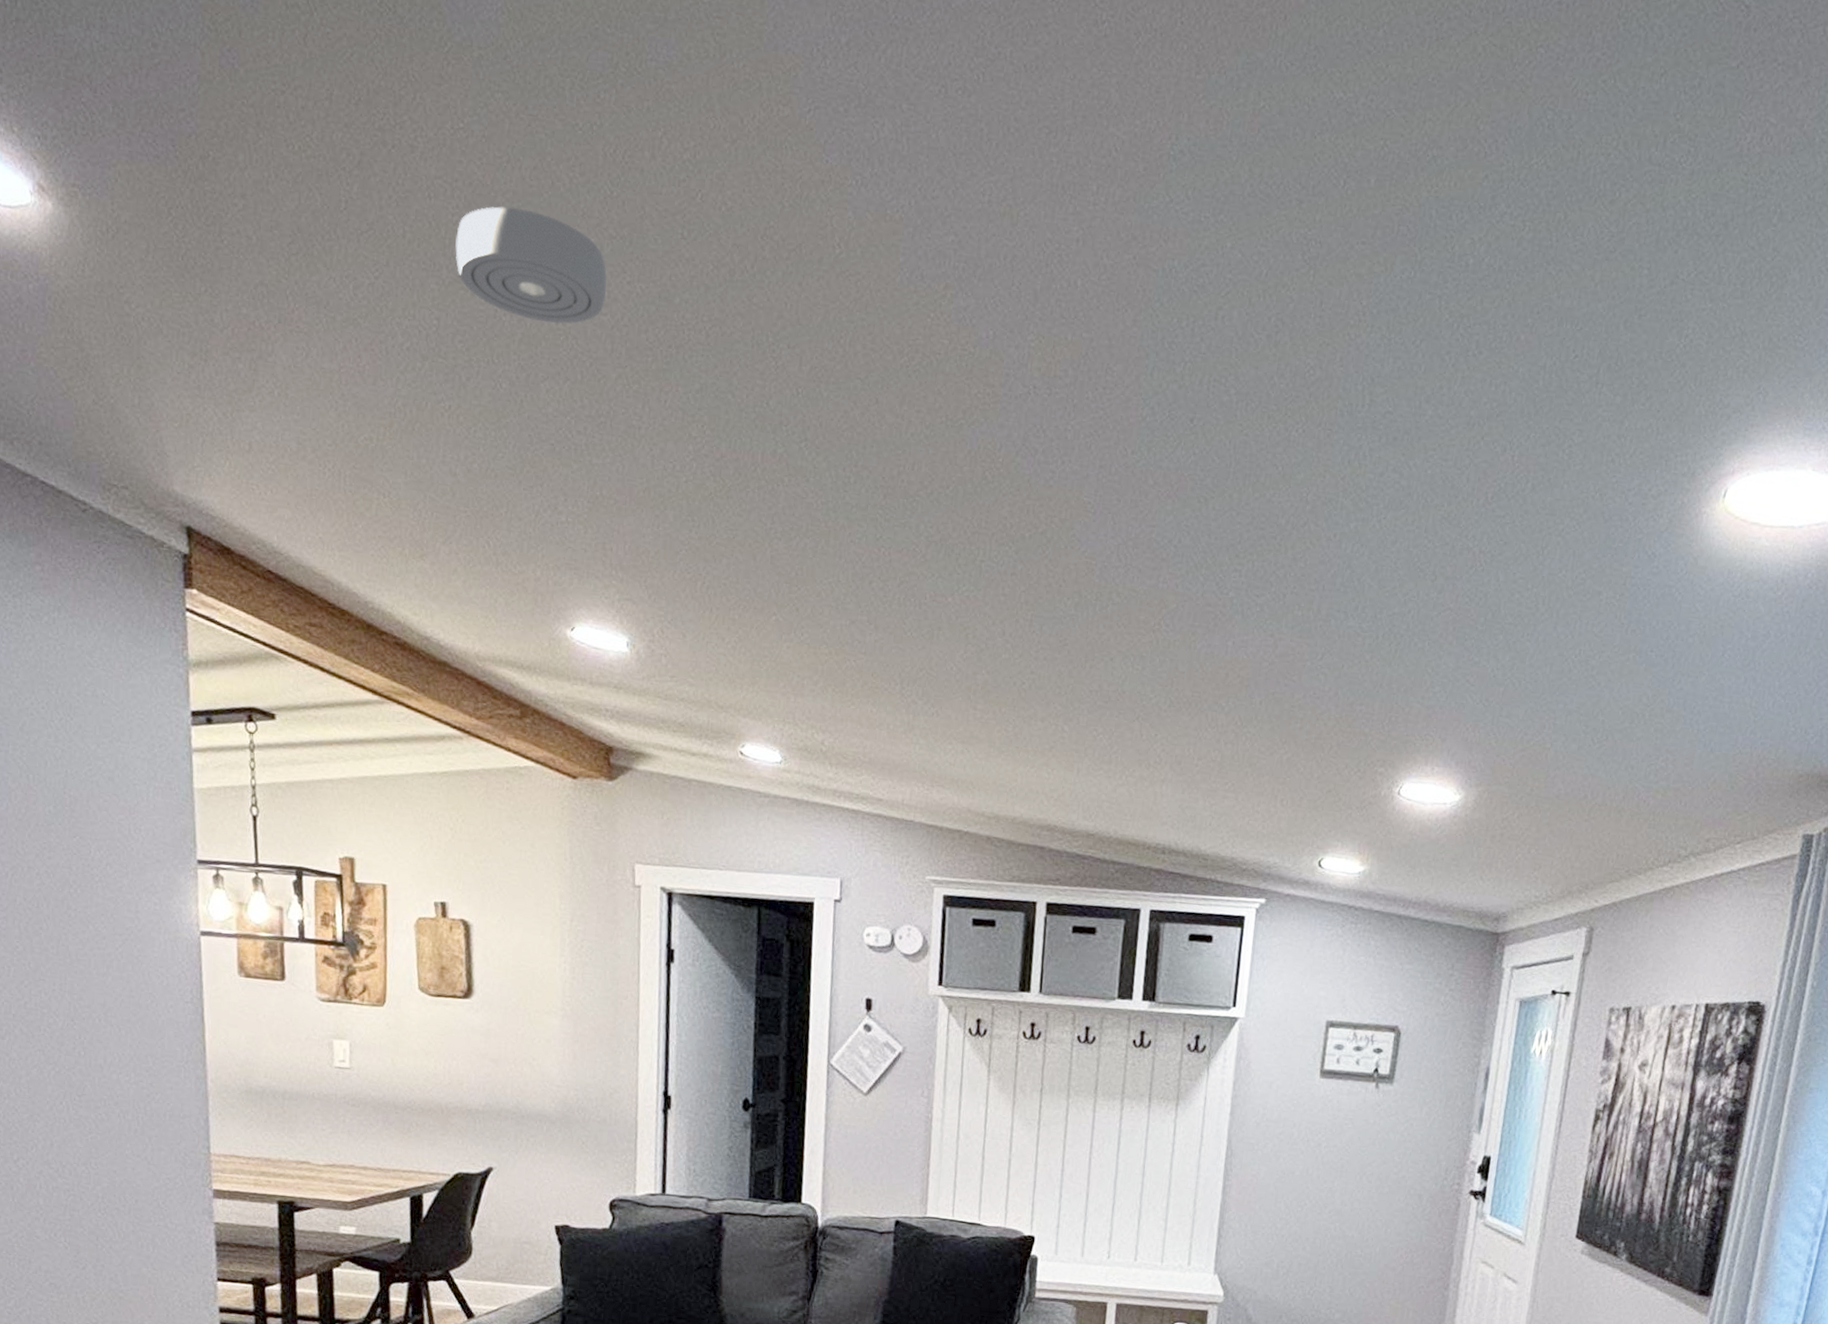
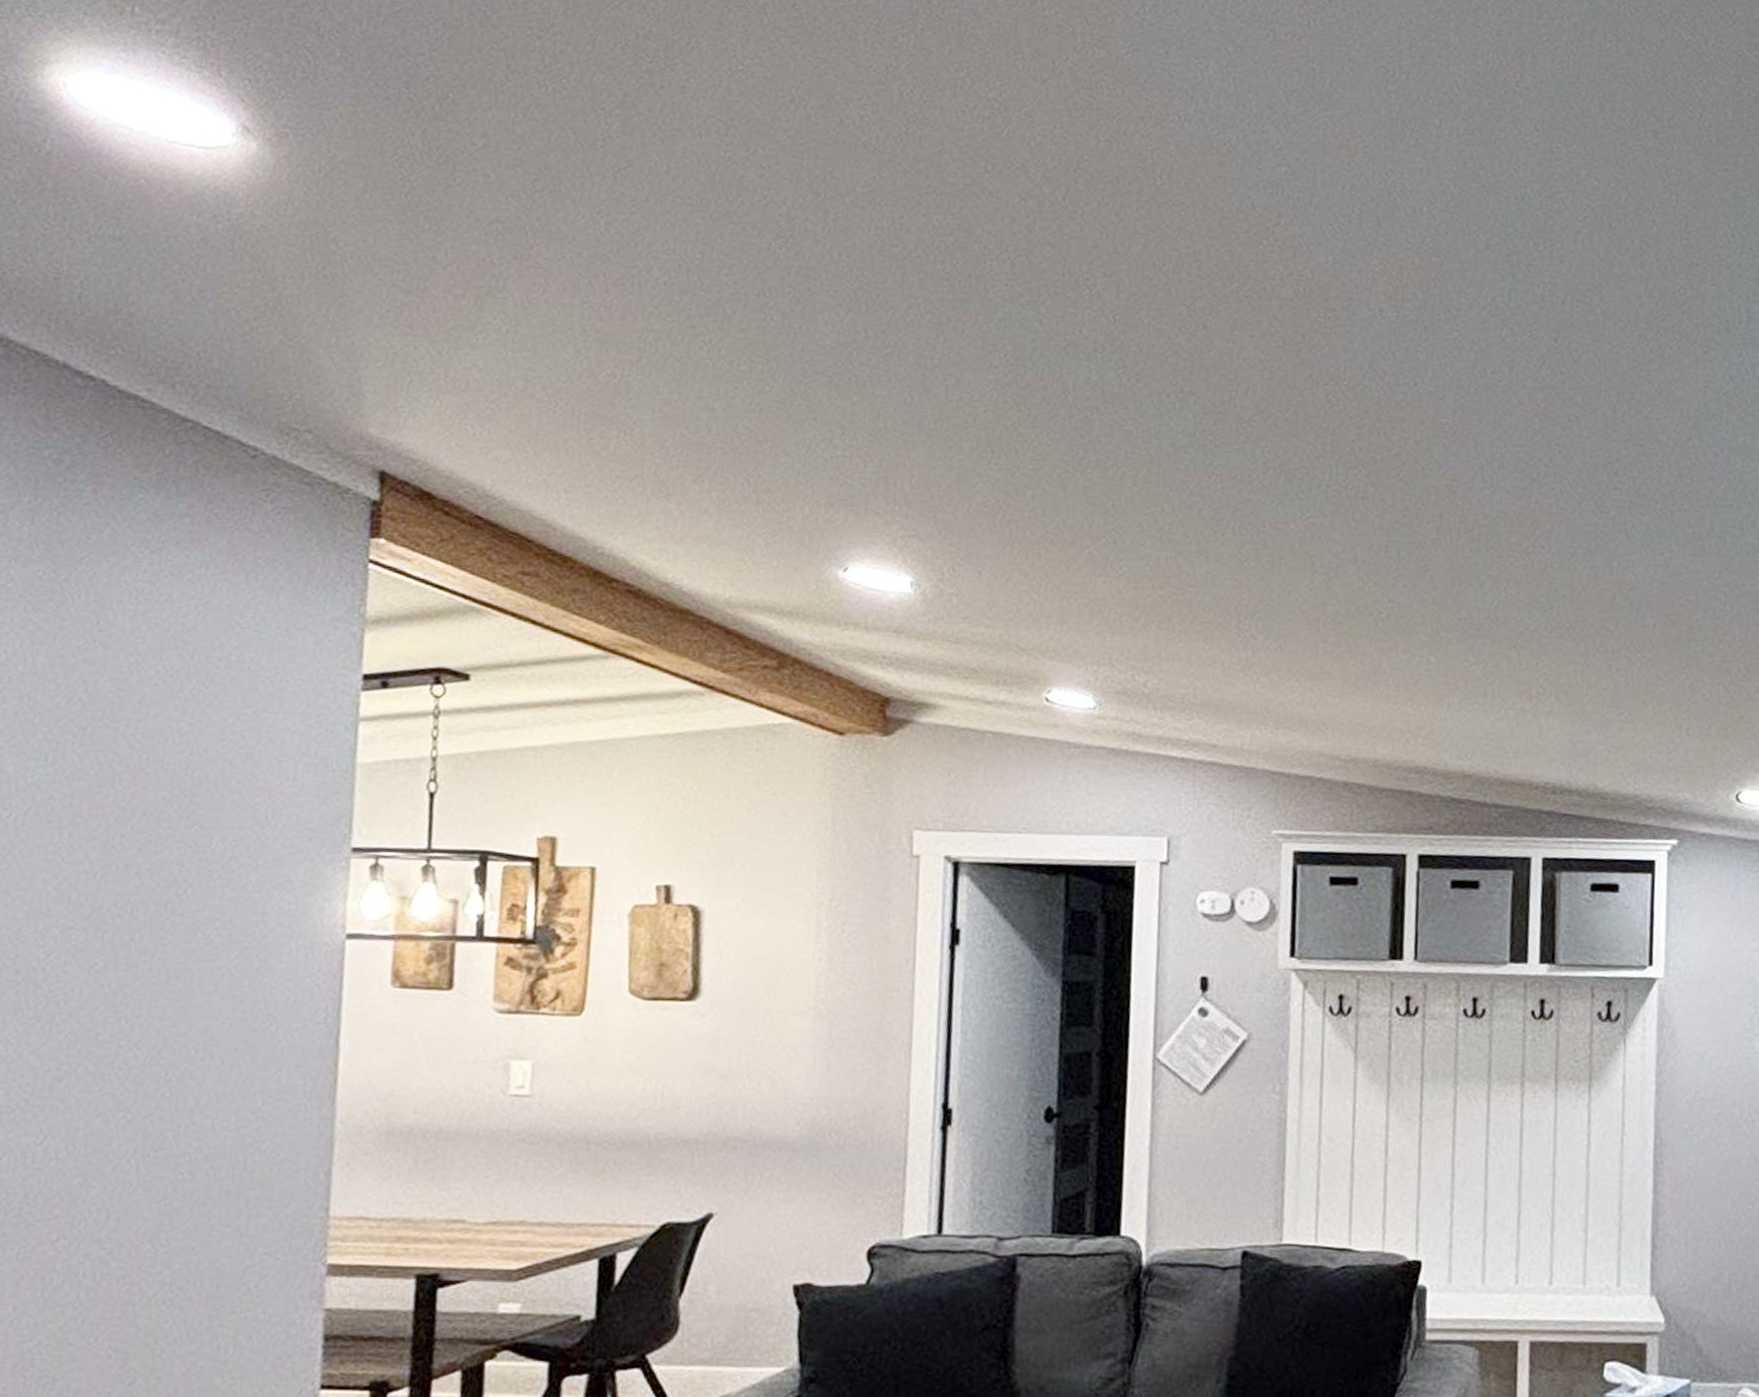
smoke detector: present [455,206,608,324] -> none [726,143,900,257]

